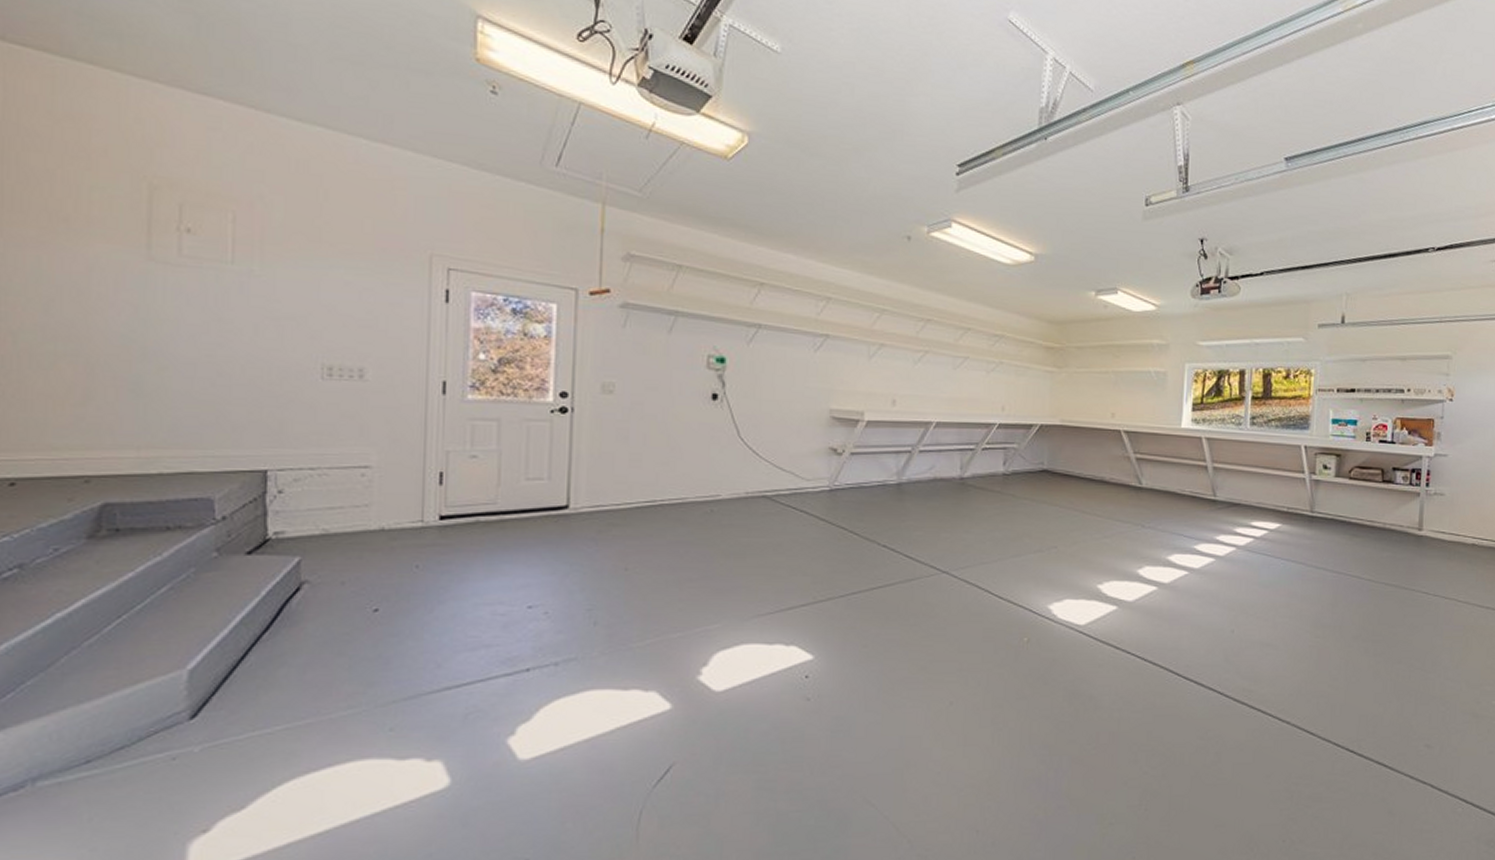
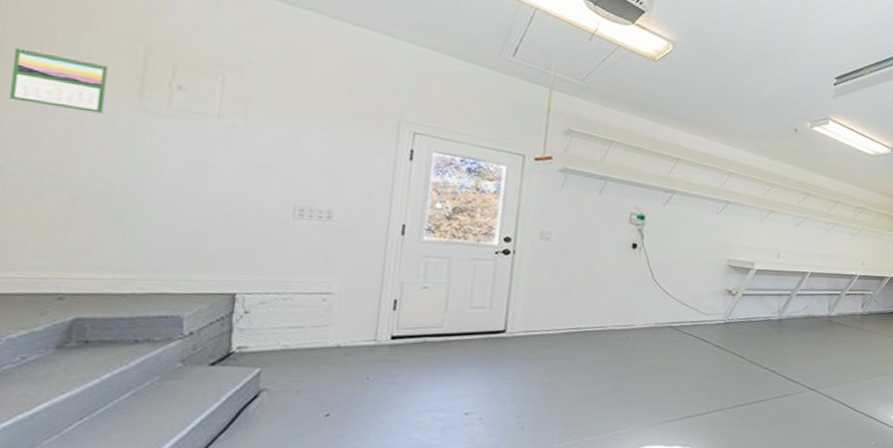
calendar: none [14,193,113,266] -> present [10,46,109,113]

